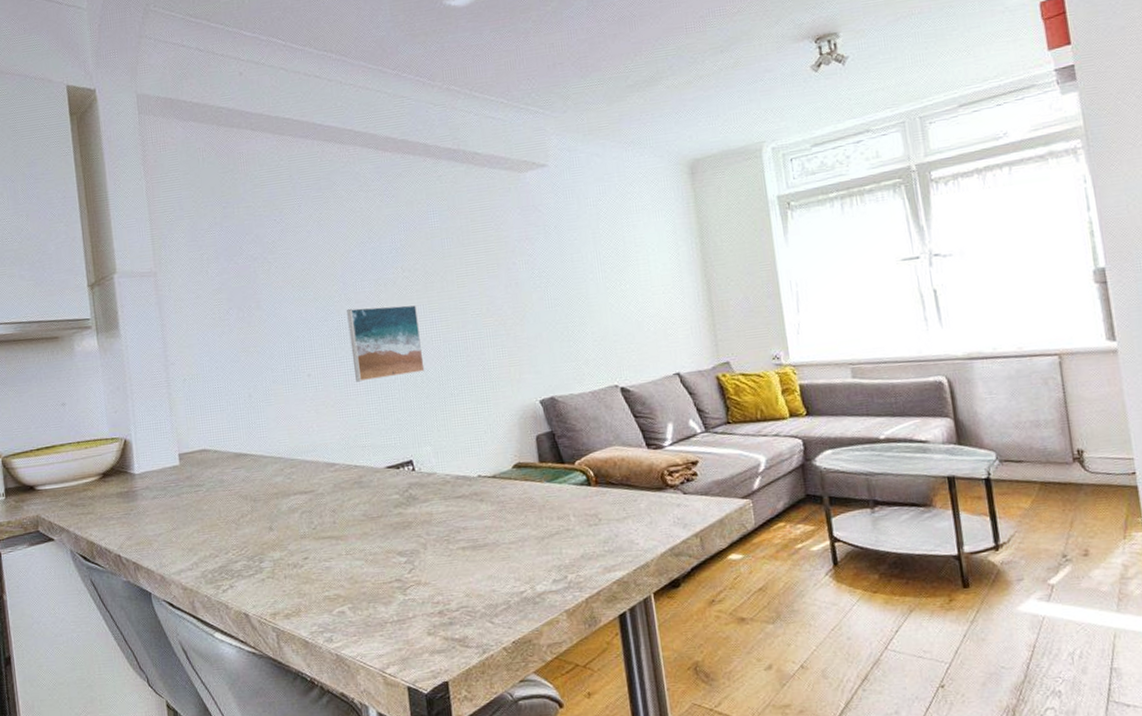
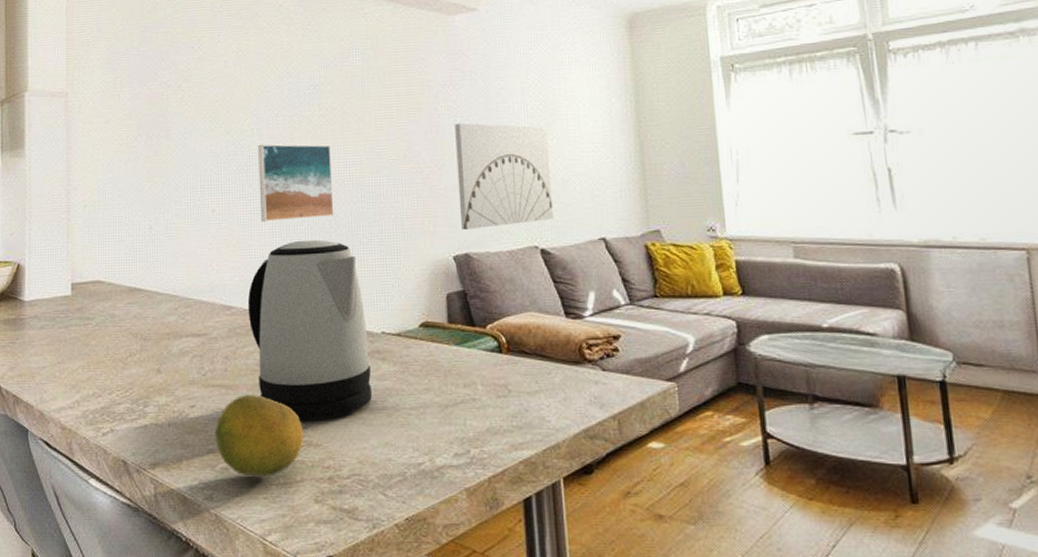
fruit: none [329,542,413,617] -> present [215,395,303,477]
kettle: none [349,394,474,563] -> present [247,239,373,420]
wall art: none [533,273,631,375] -> present [455,123,554,229]

